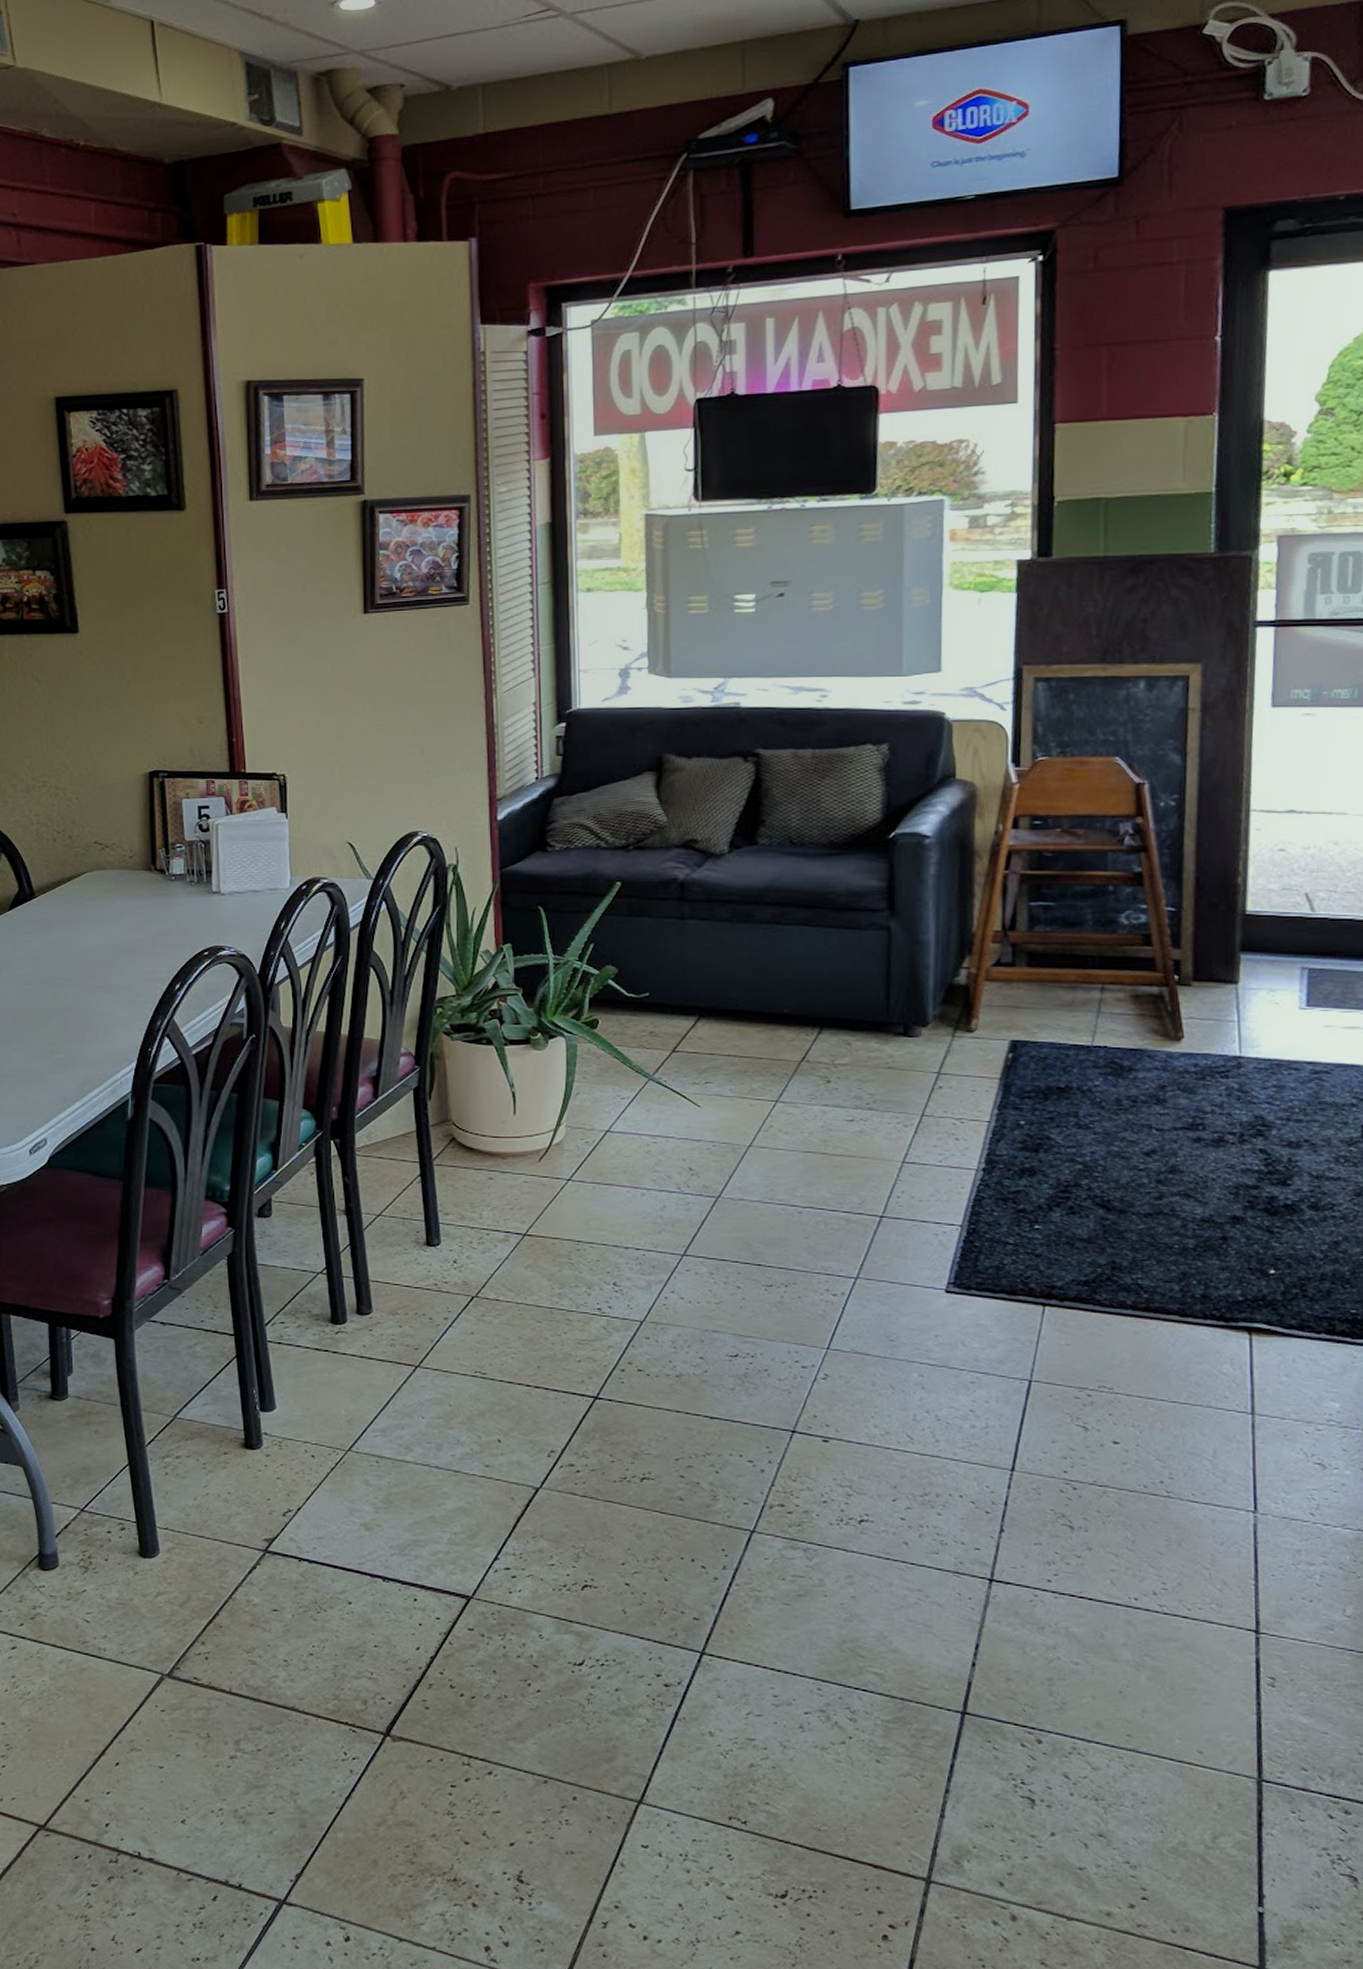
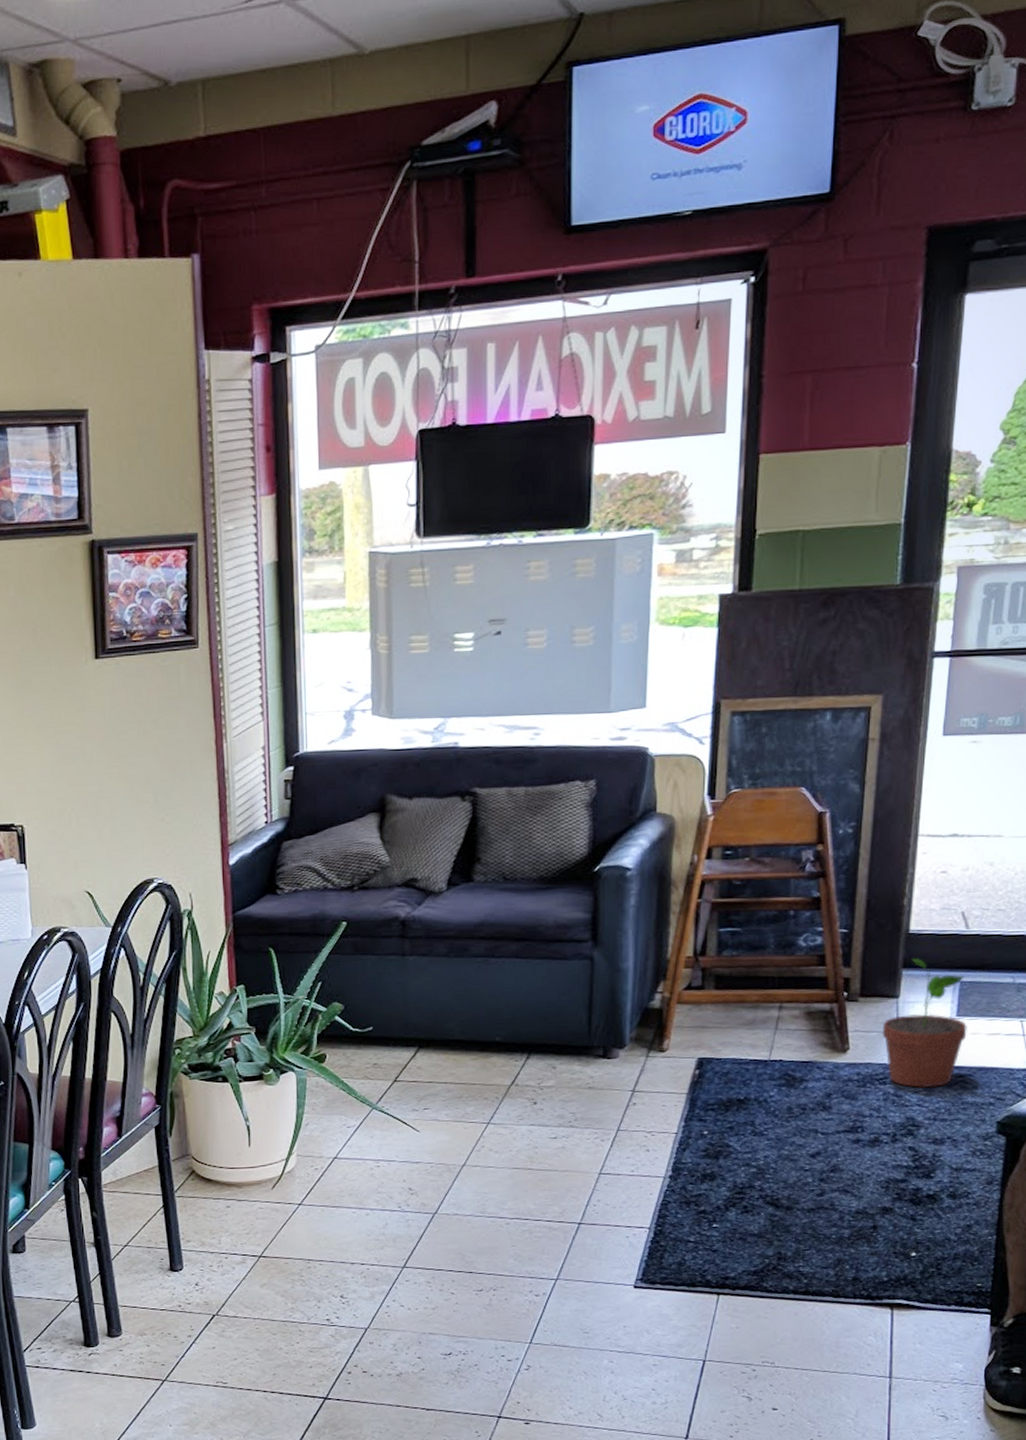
potted plant: none [1220,942,1320,1085] -> present [882,959,967,1089]

